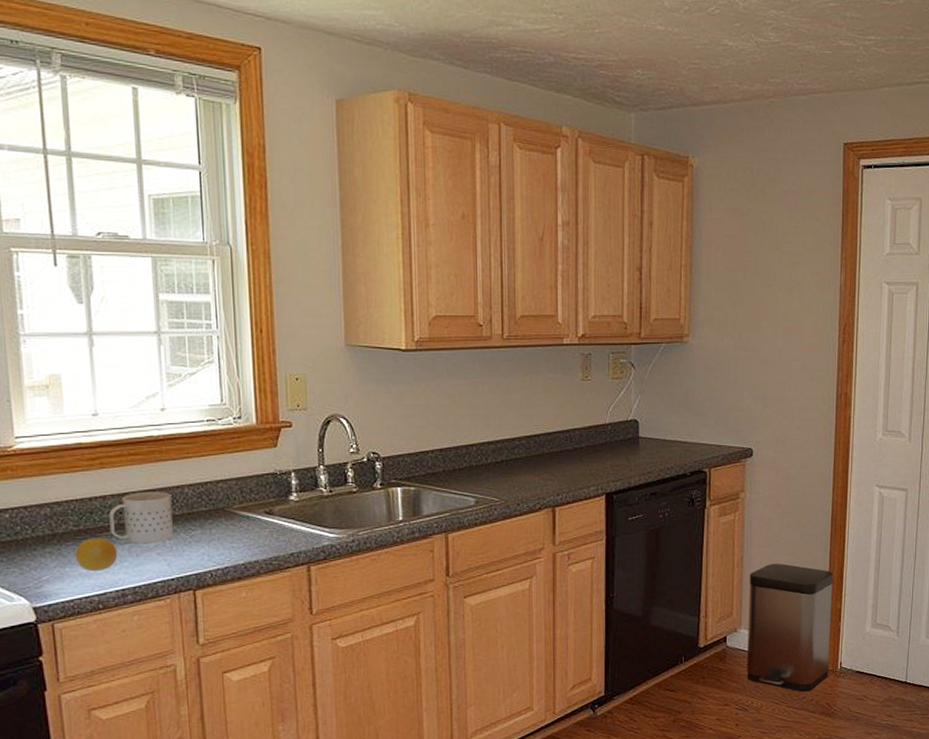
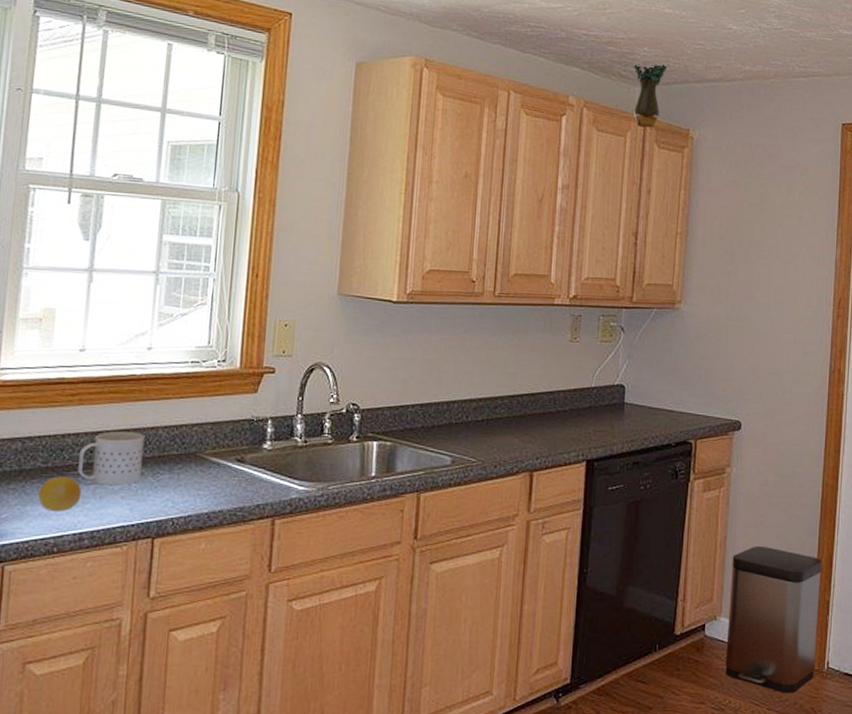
vase: none [625,87,664,157] -> present [632,63,669,128]

